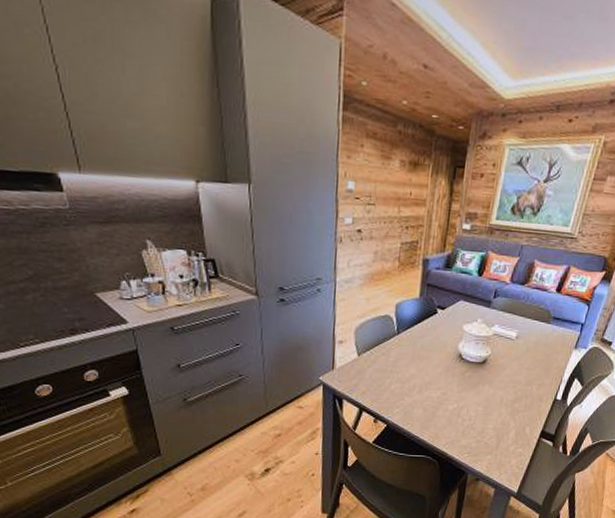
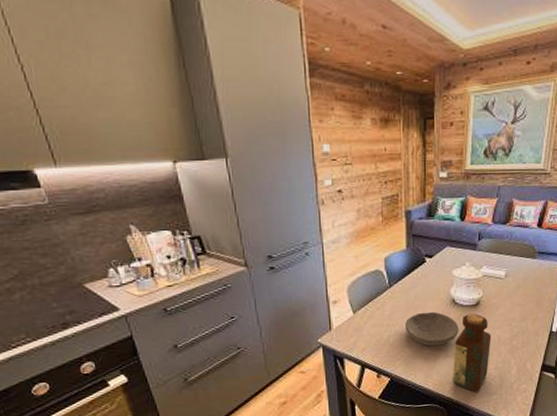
bowl: none [408,363,462,399] -> present [405,311,459,346]
bottle: none [449,371,494,450] -> present [453,313,492,392]

